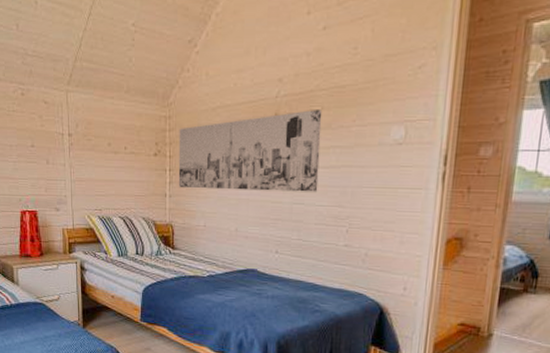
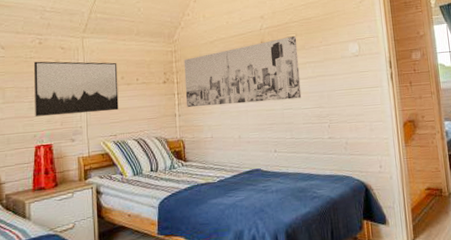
wall art: none [16,116,105,182] -> present [33,61,119,116]

